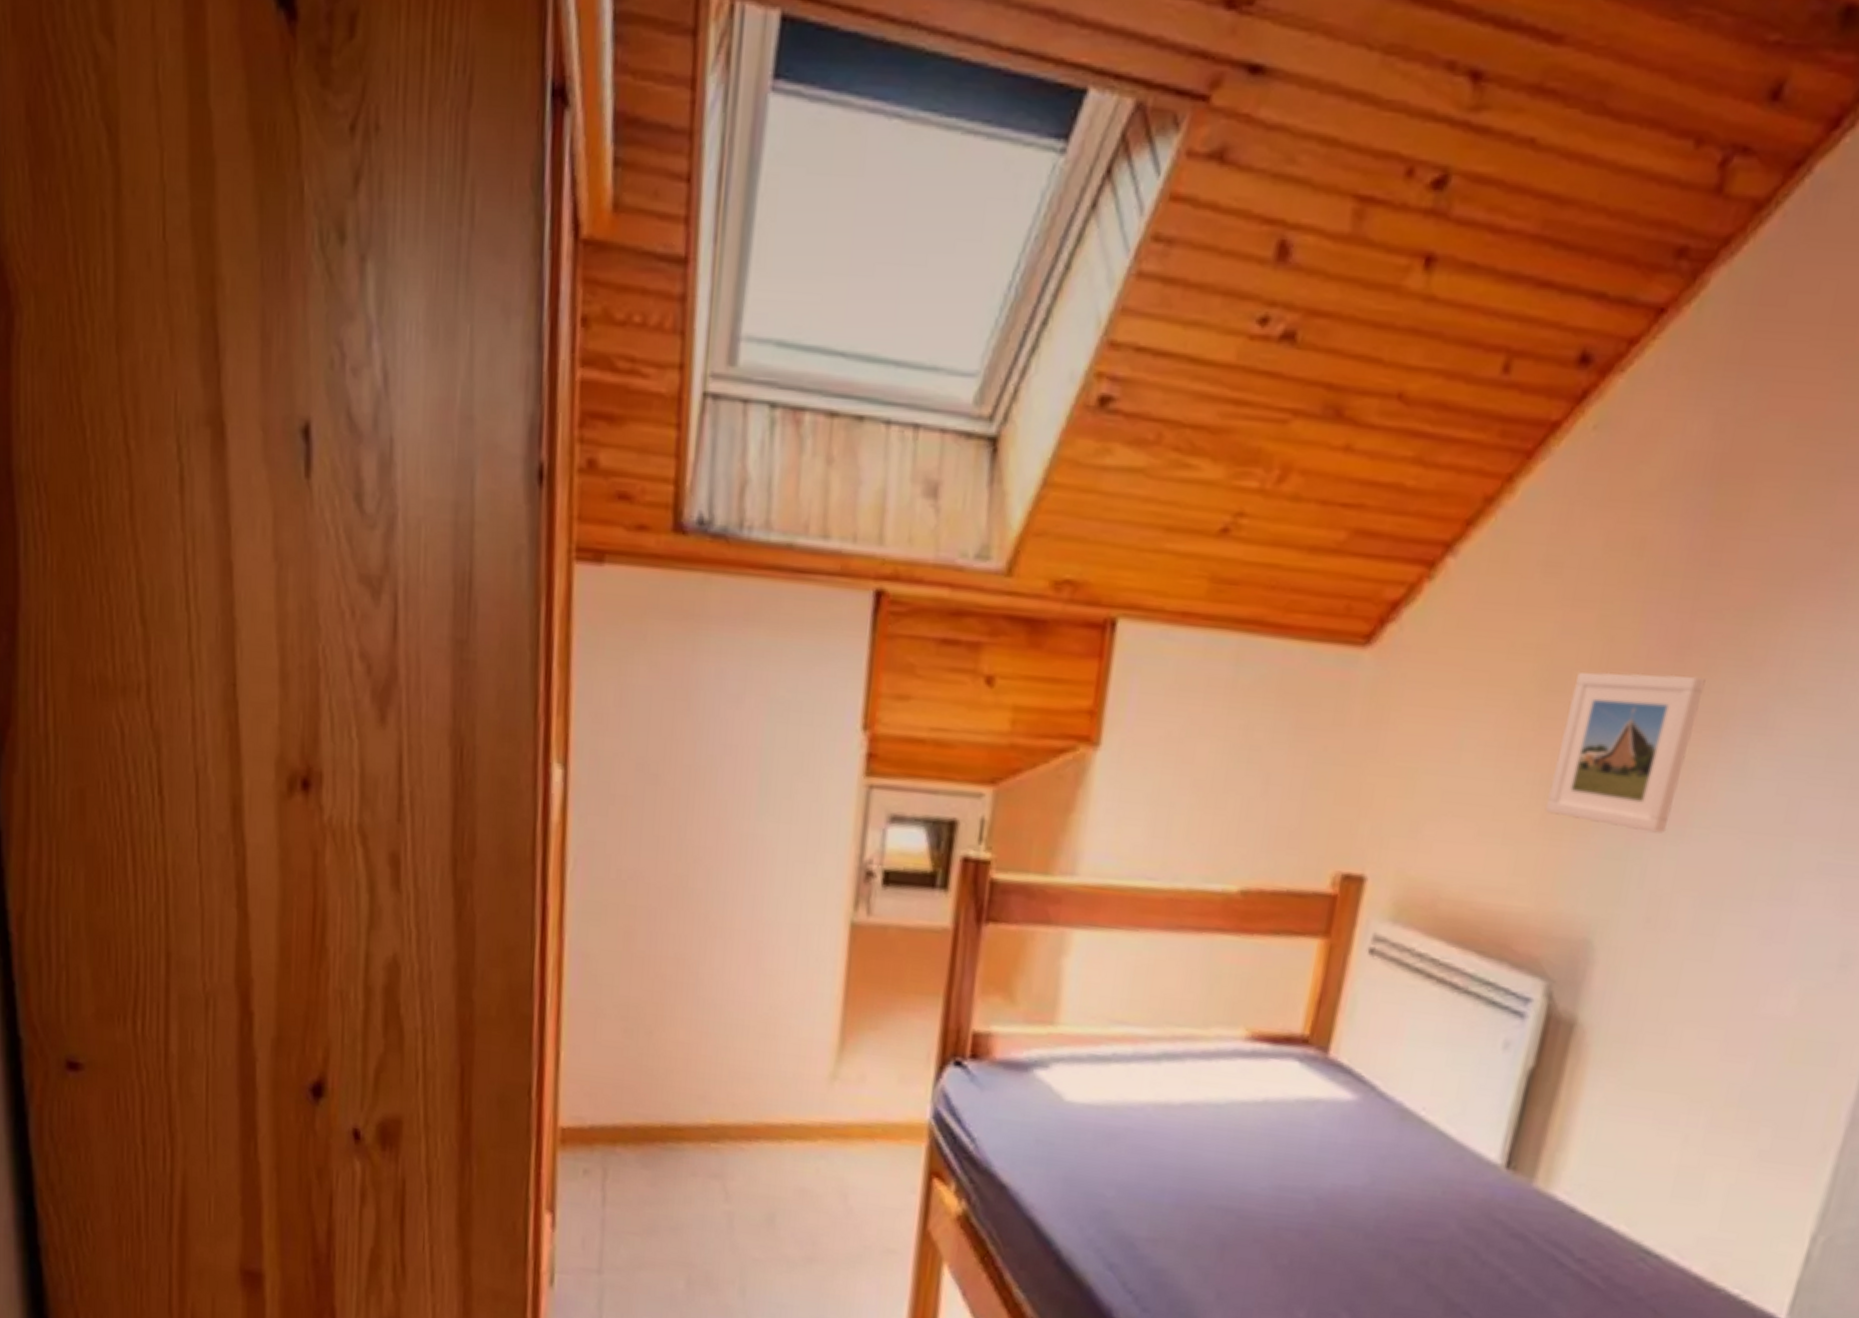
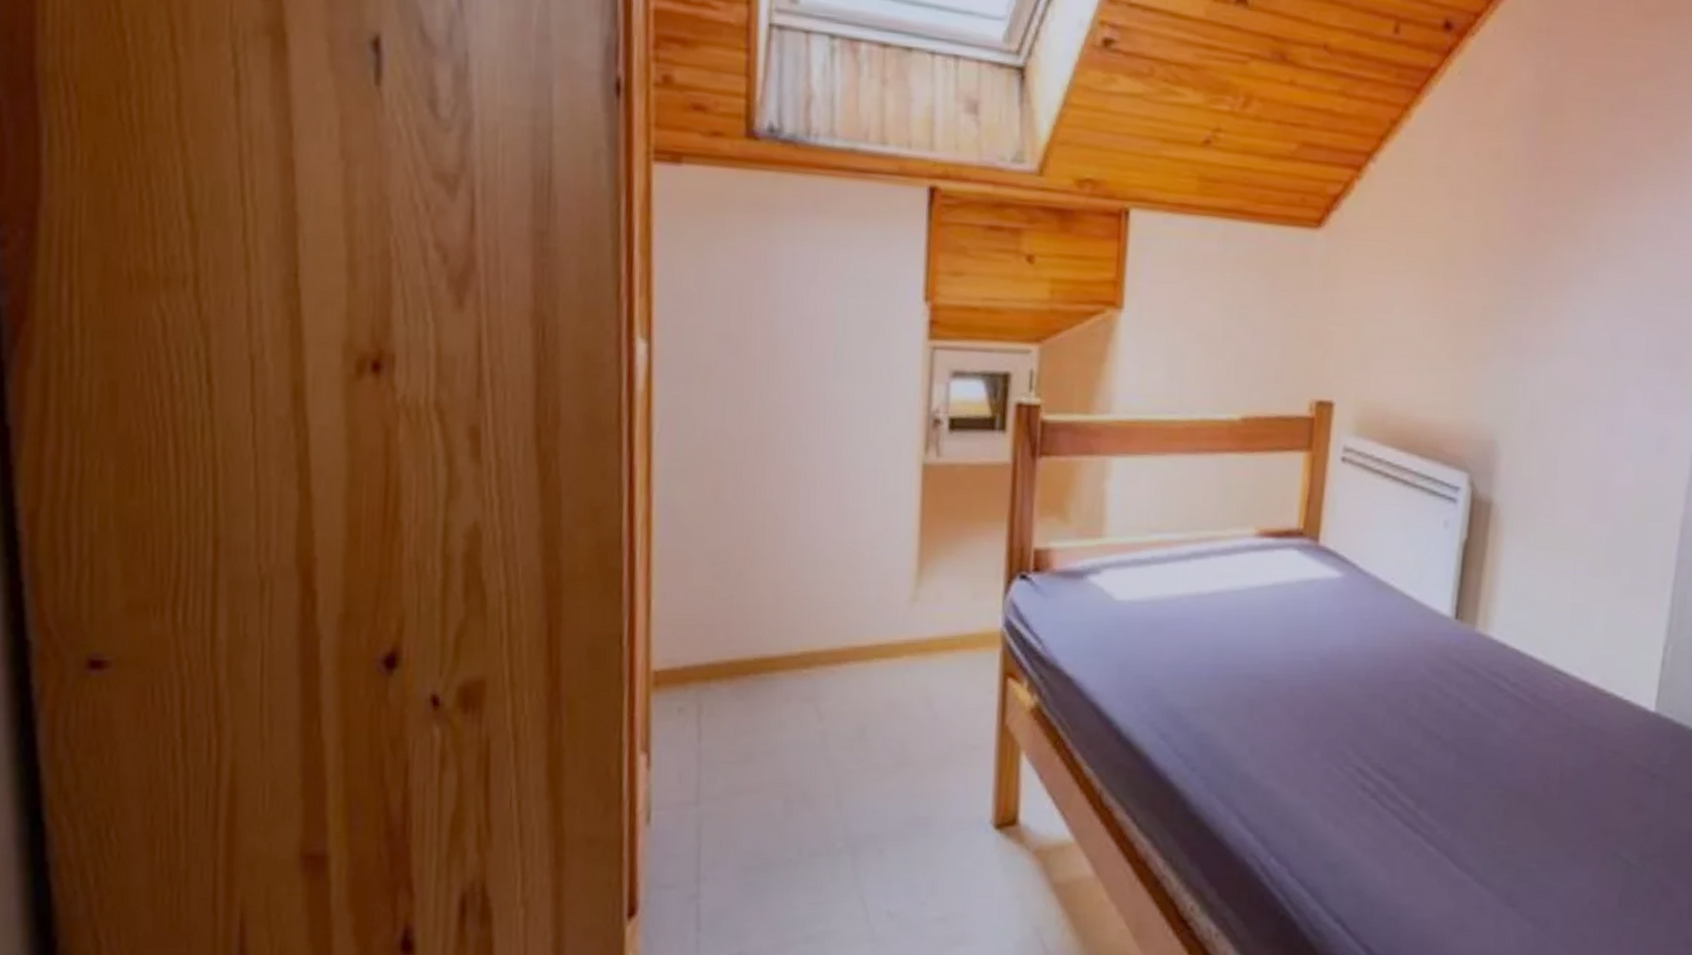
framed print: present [1544,672,1706,834] -> none [1454,245,1550,360]

